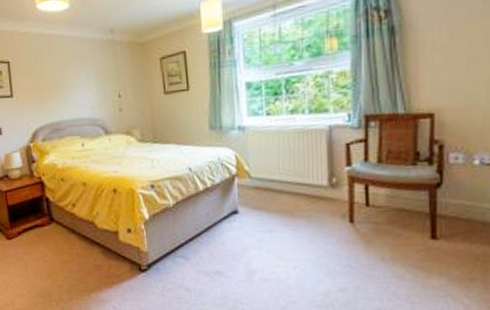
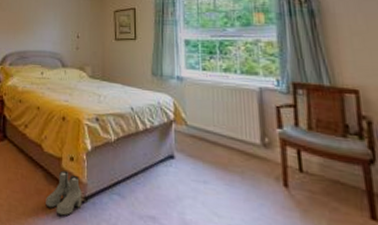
boots: none [106,243,145,286] -> present [46,170,82,216]

